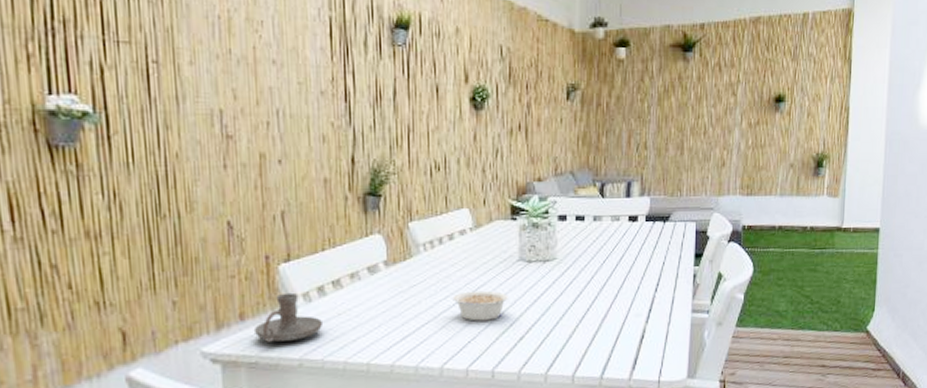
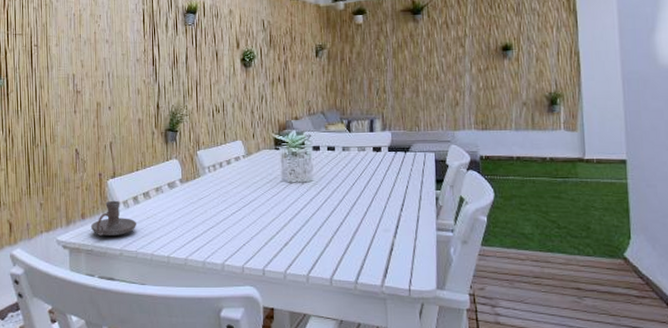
legume: present [452,290,508,321] -> none [230,204,274,228]

